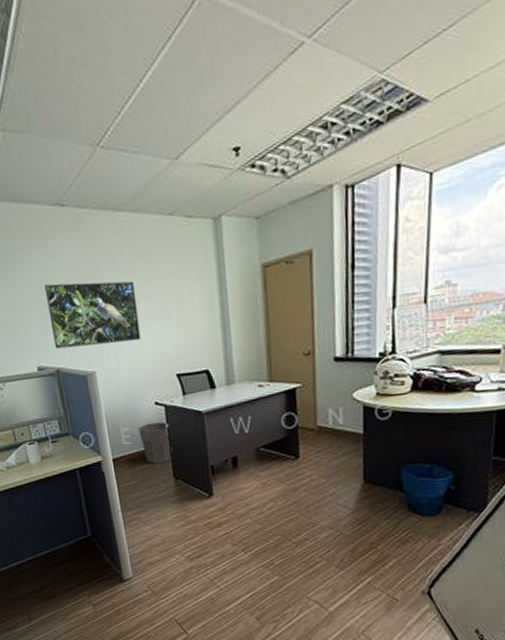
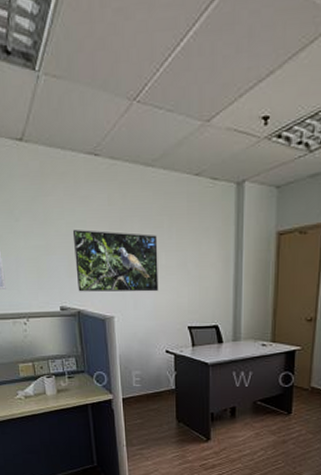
waste bin: present [138,421,173,463] -> none [149,369,178,406]

